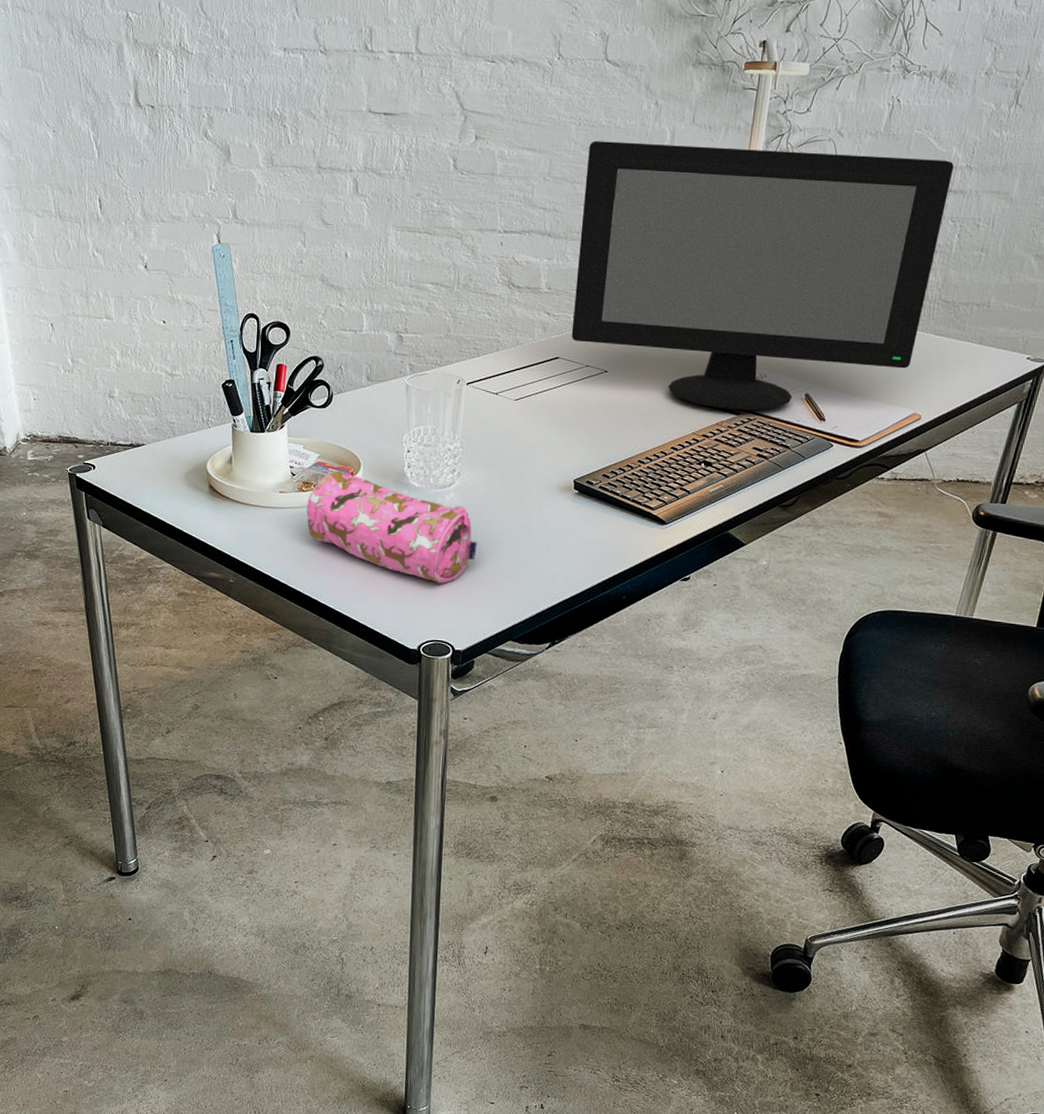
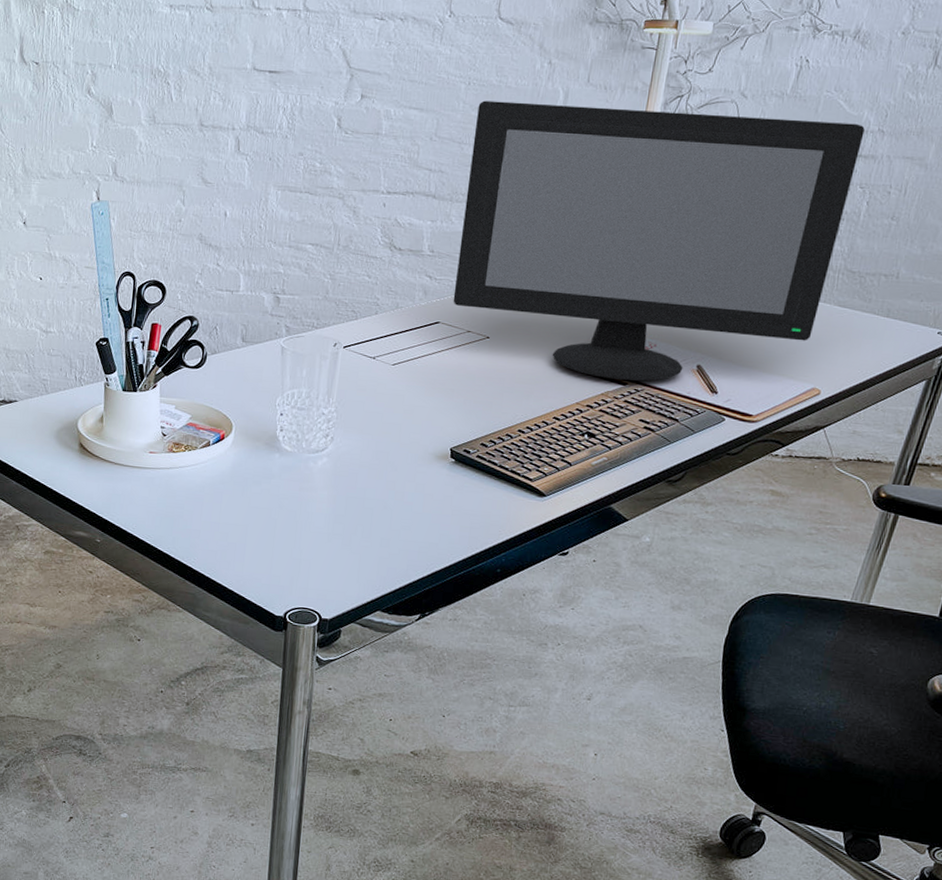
pencil case: present [306,471,477,584] -> none [176,432,349,550]

